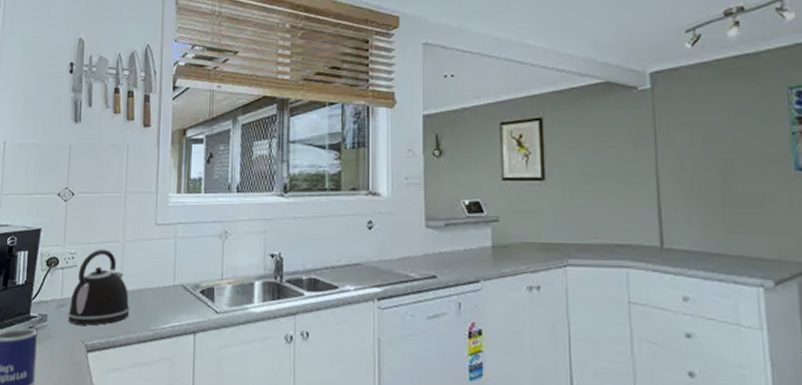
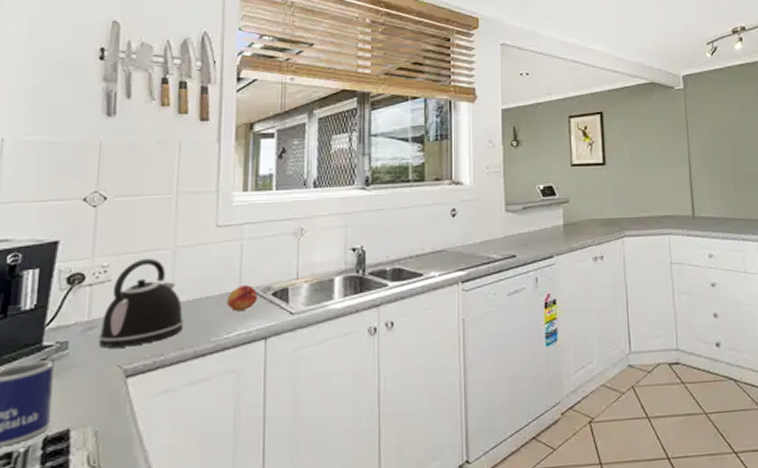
fruit: none [163,281,188,305] -> present [227,285,257,312]

